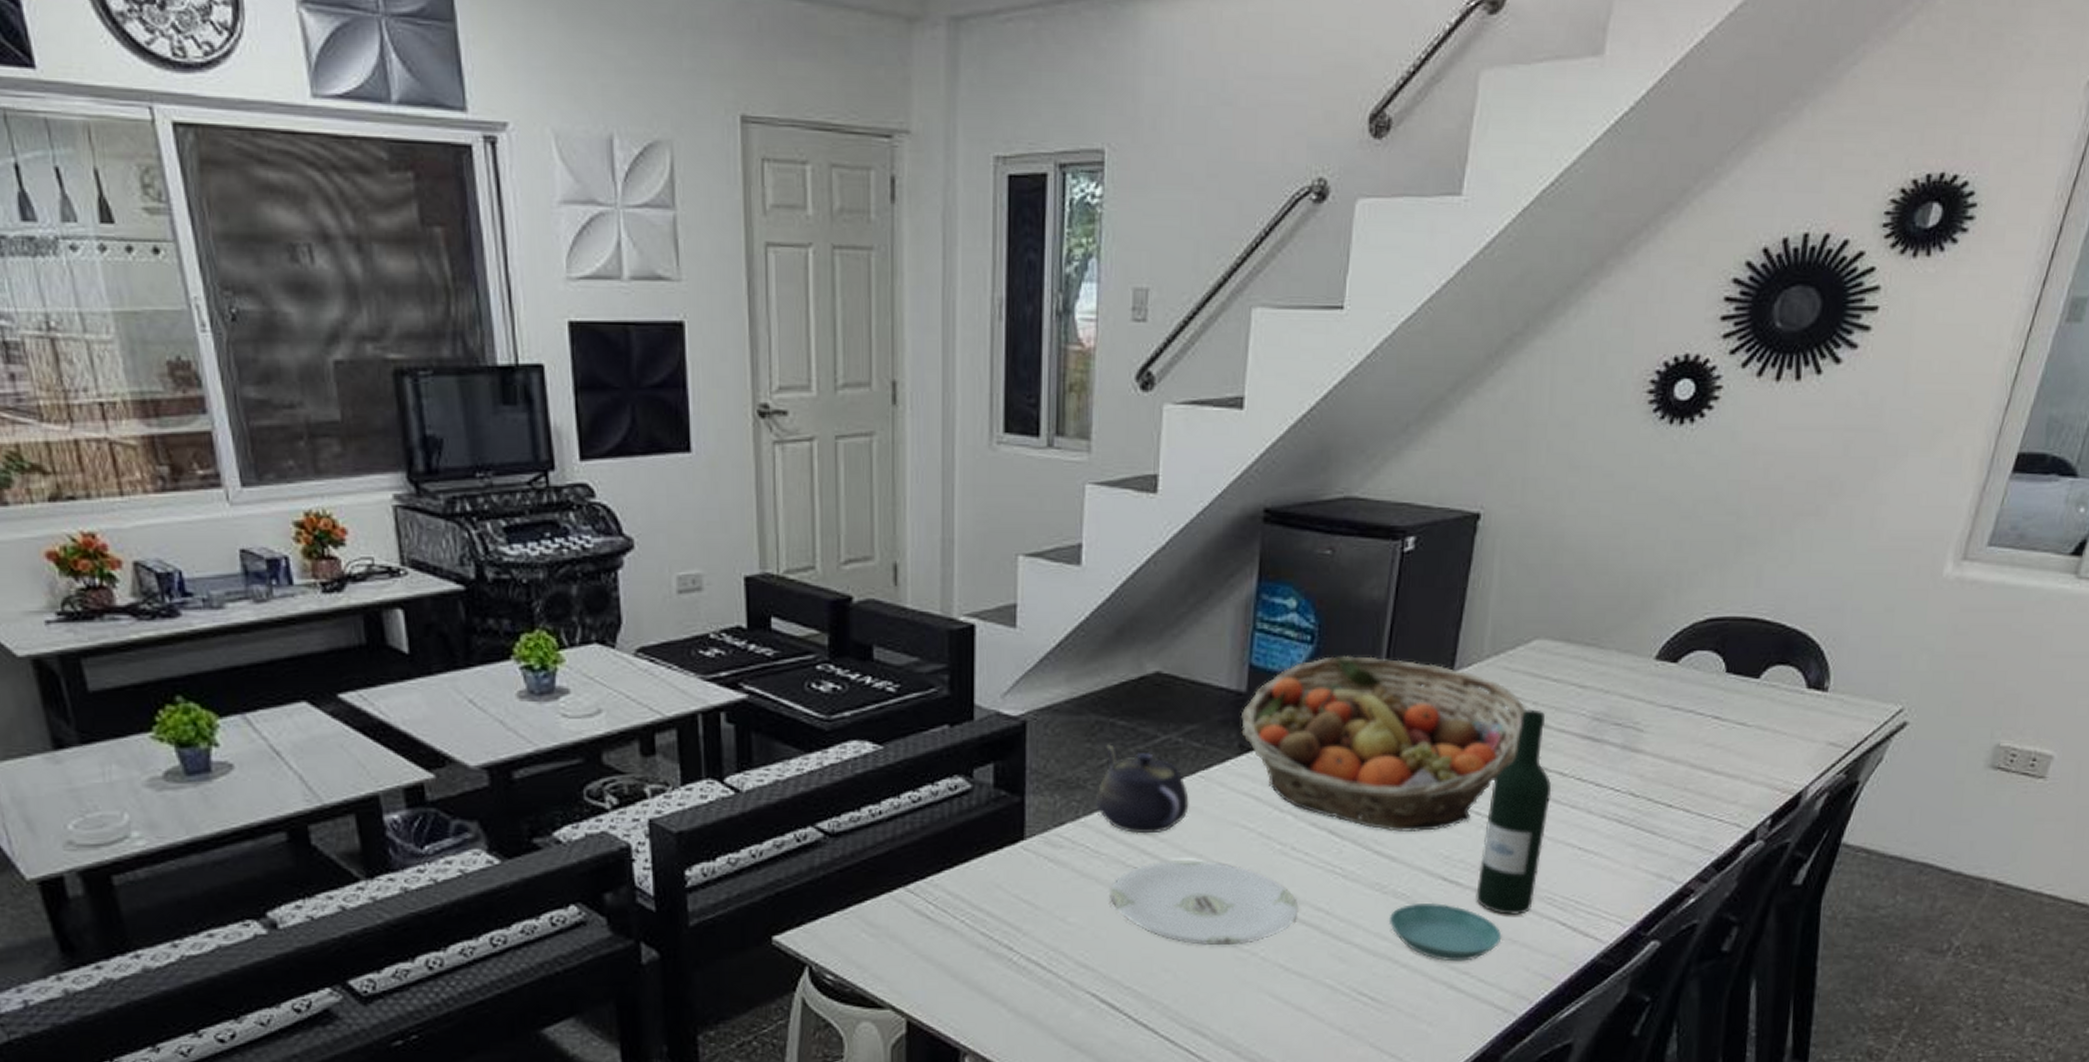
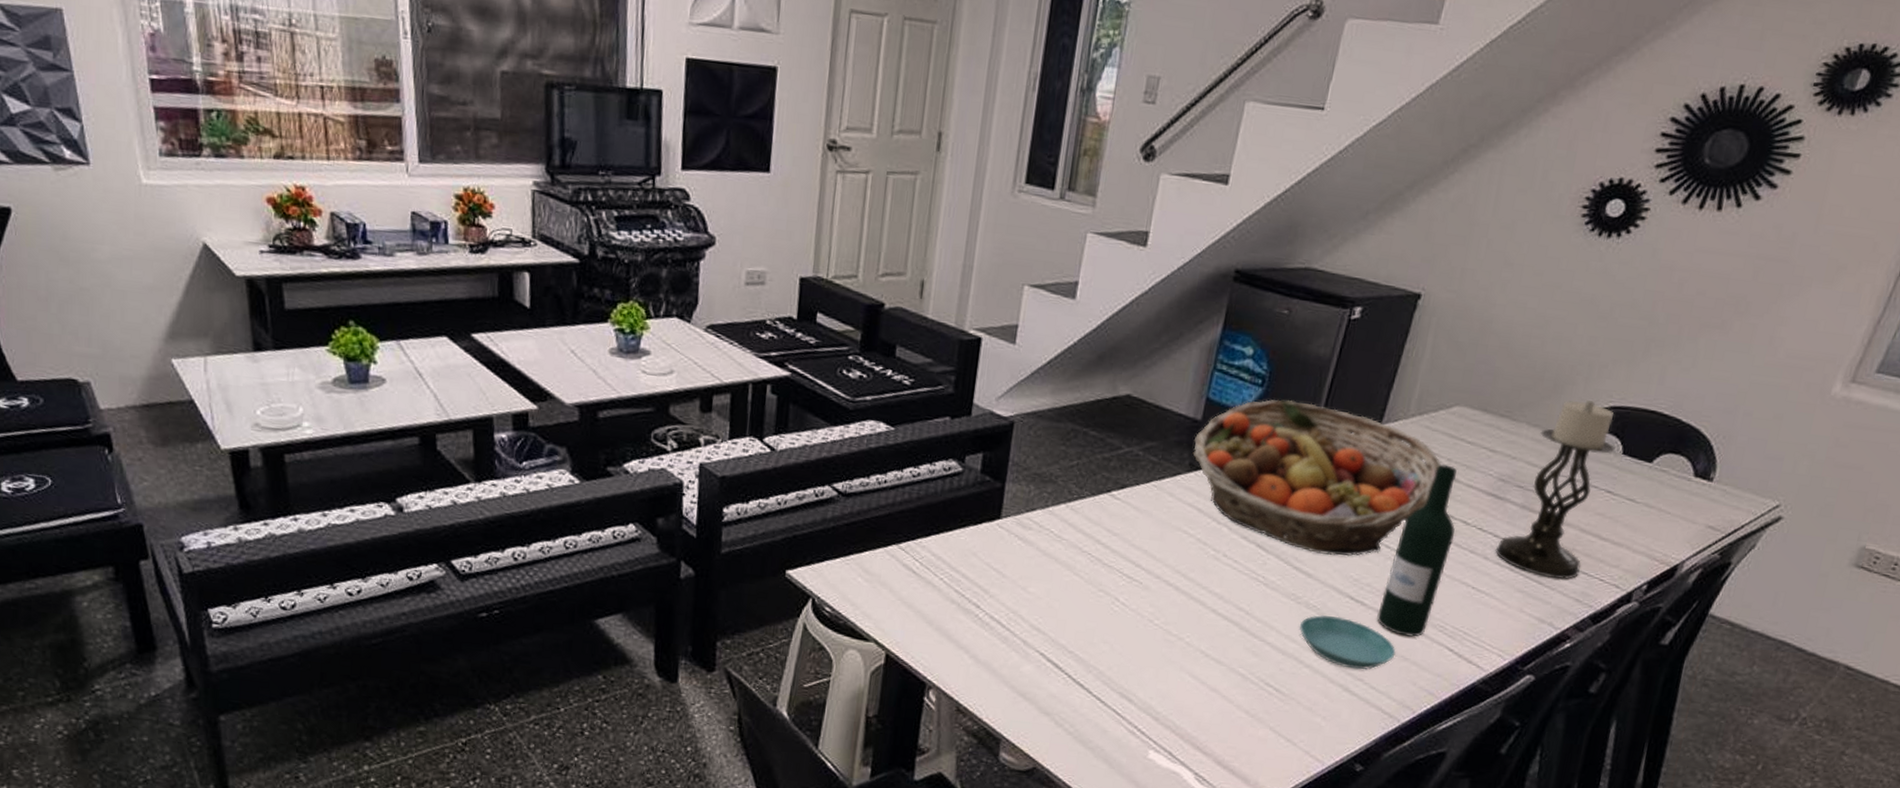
teapot: present [1095,744,1189,834] -> none [1062,449,1142,528]
plate: present [1108,860,1299,946] -> none [1064,551,1224,630]
candle holder: none [1599,615,1718,826] -> present [1495,400,1616,580]

